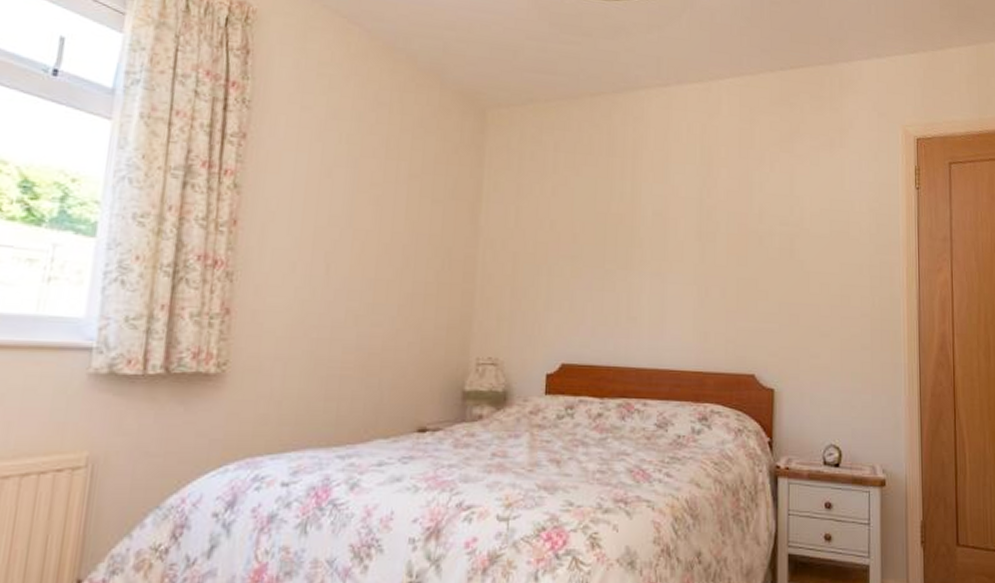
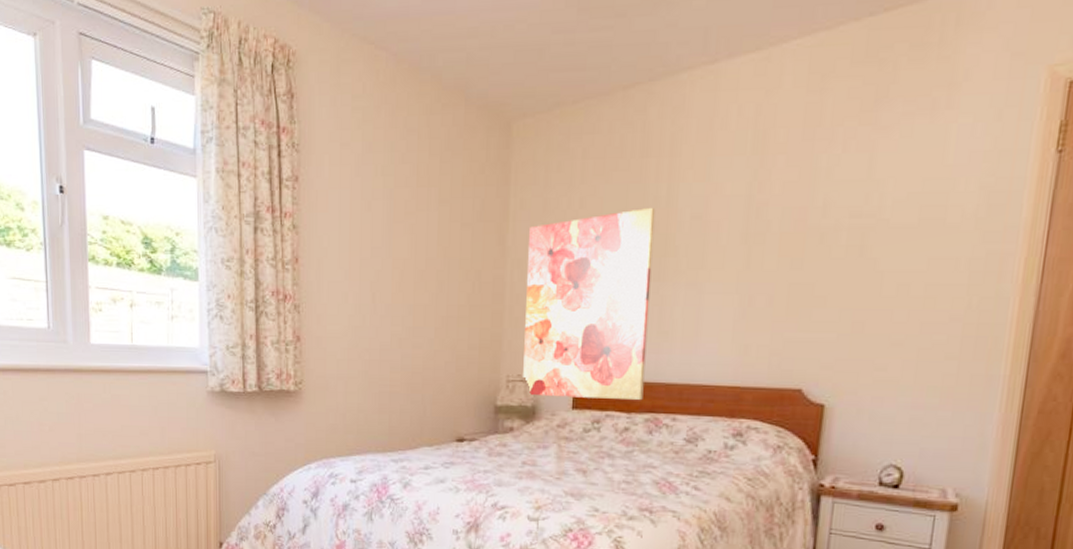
wall art: none [494,201,622,384] -> present [523,207,656,400]

